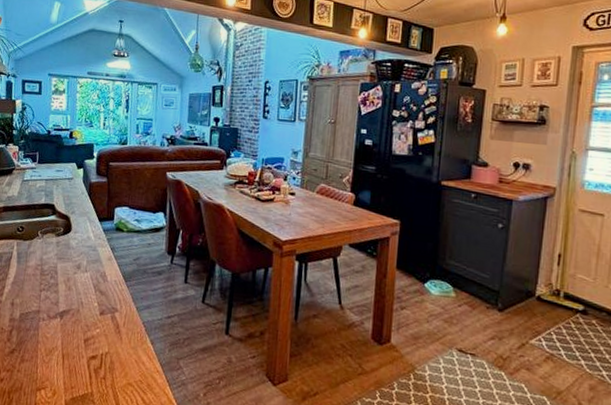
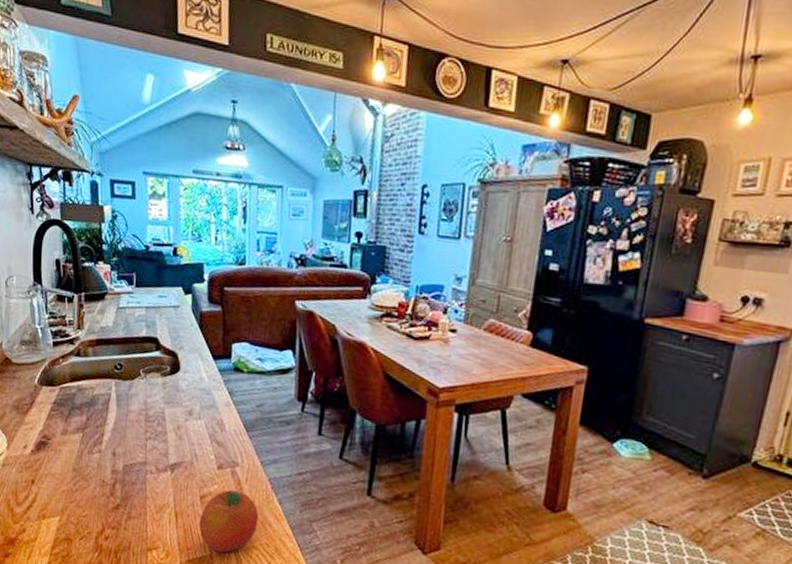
fruit: none [82,332,134,390] -> present [199,489,259,553]

